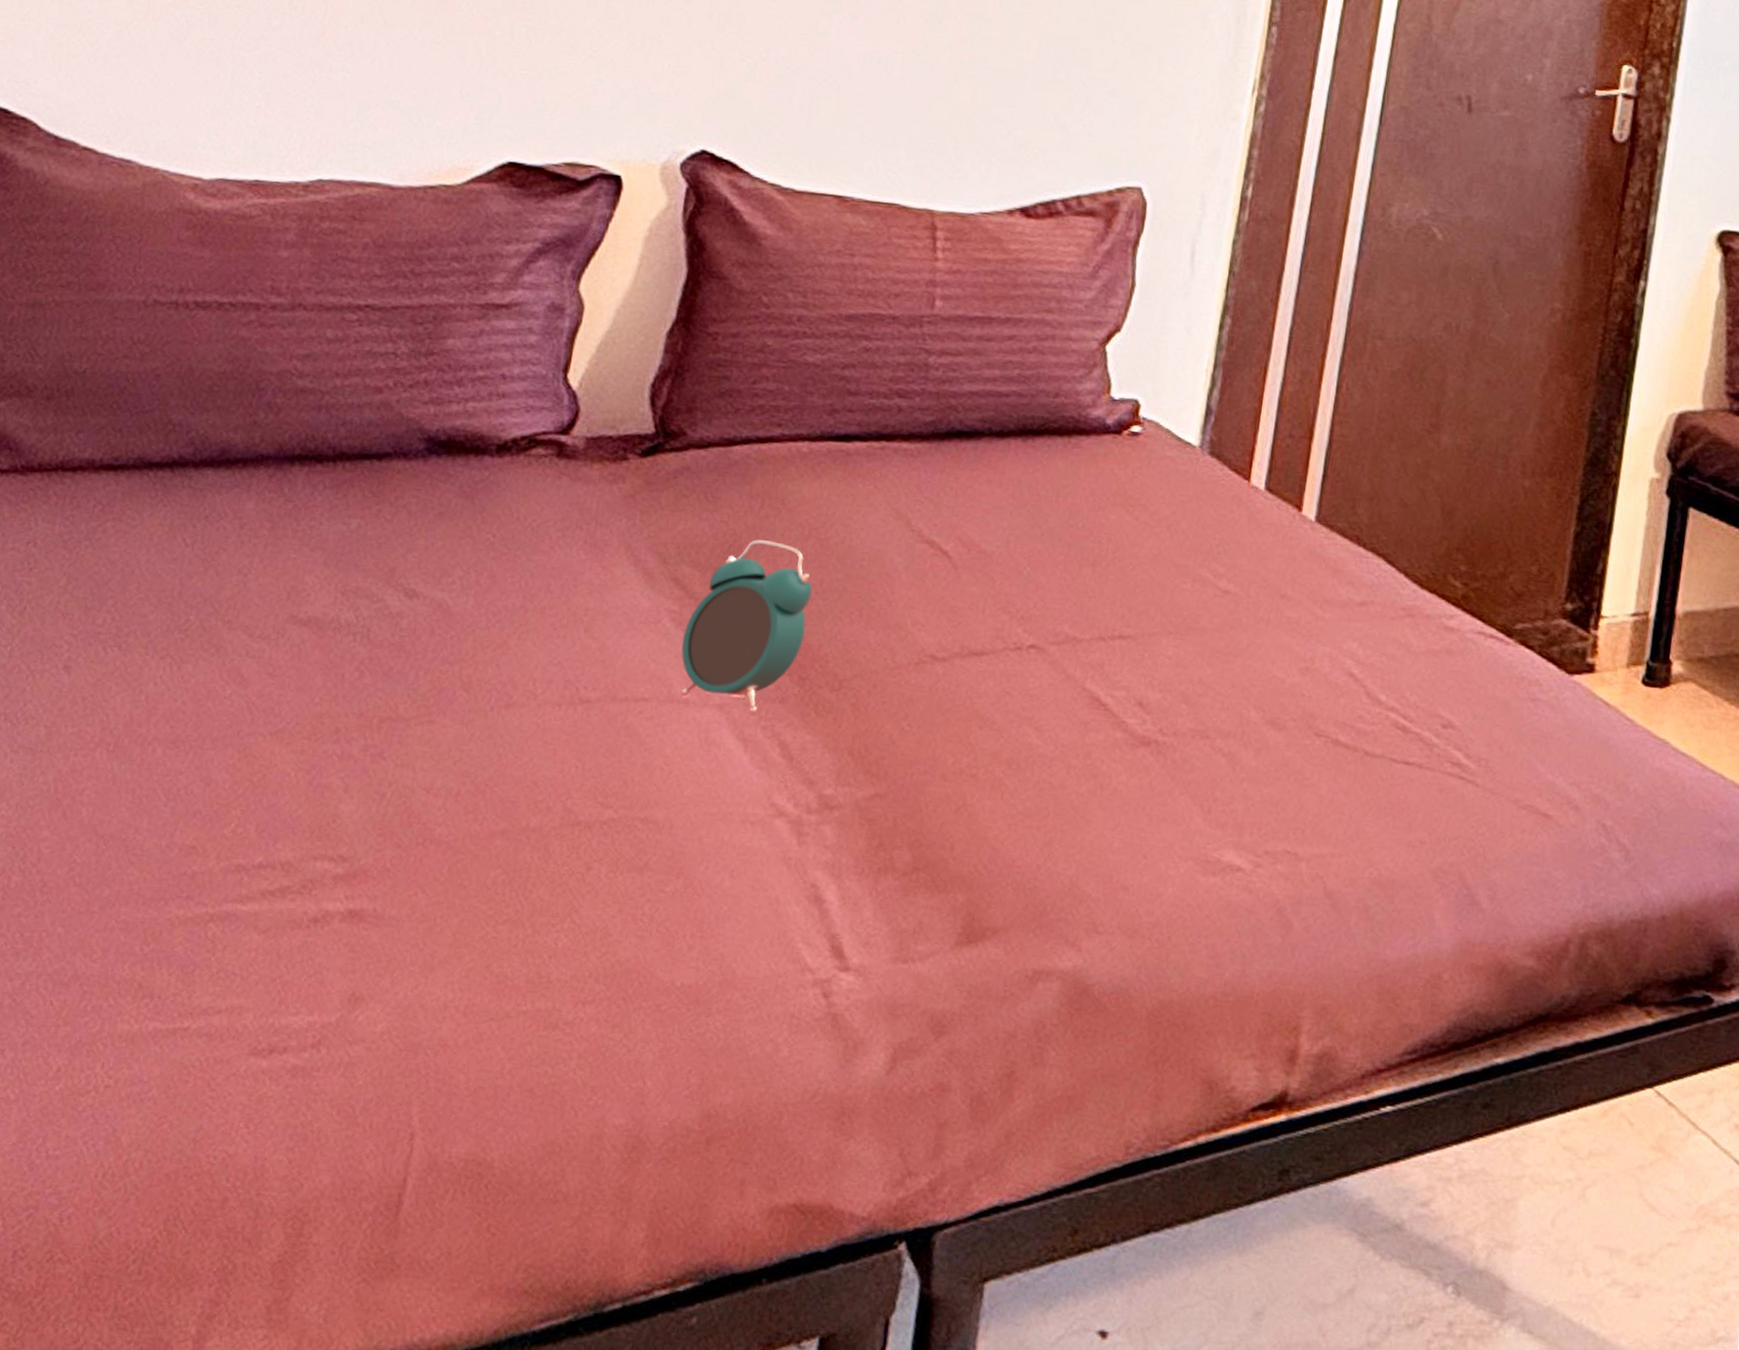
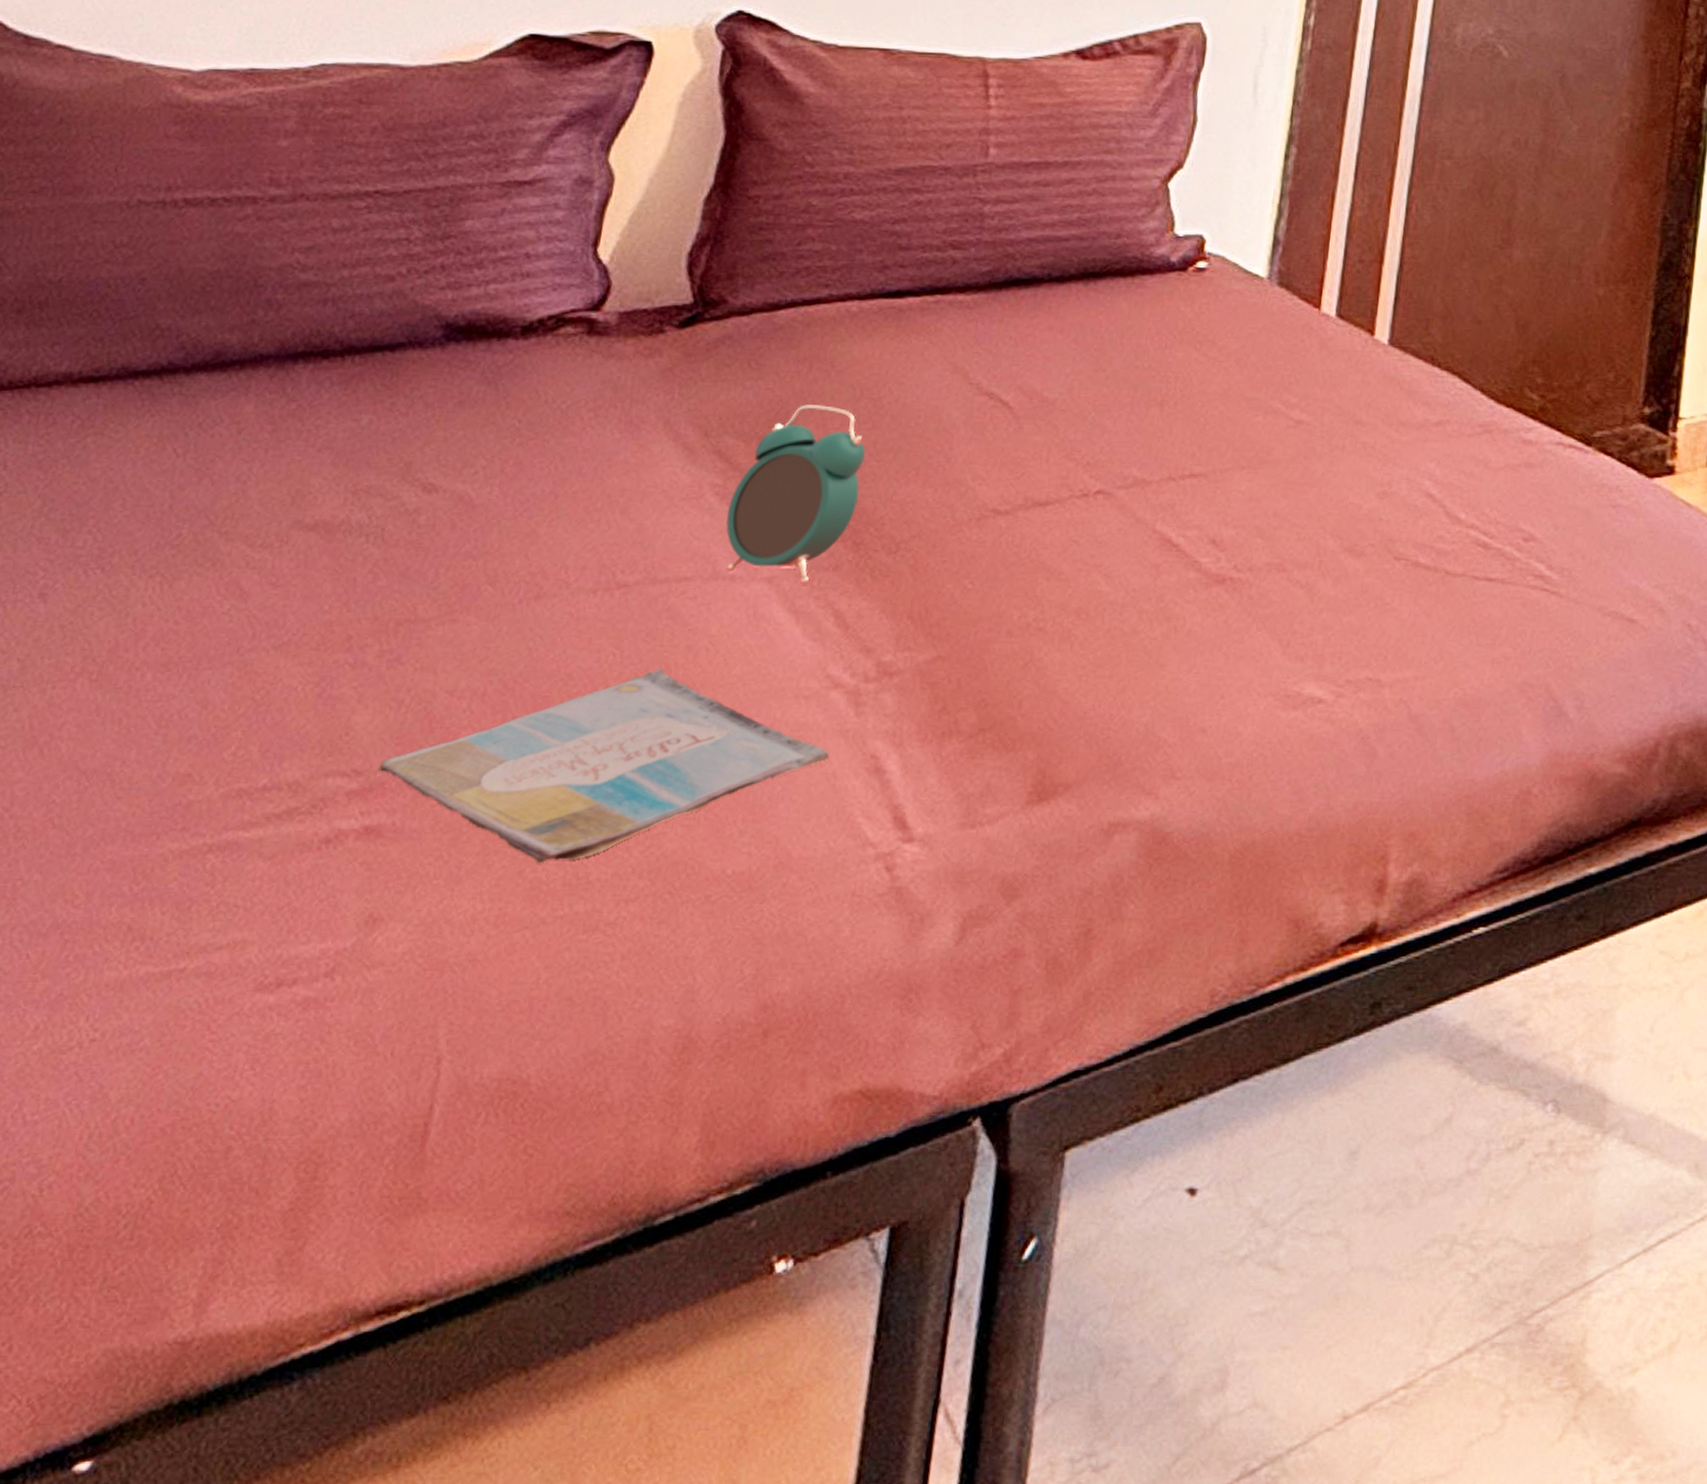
book: none [362,781,773,959] -> present [378,666,830,863]

